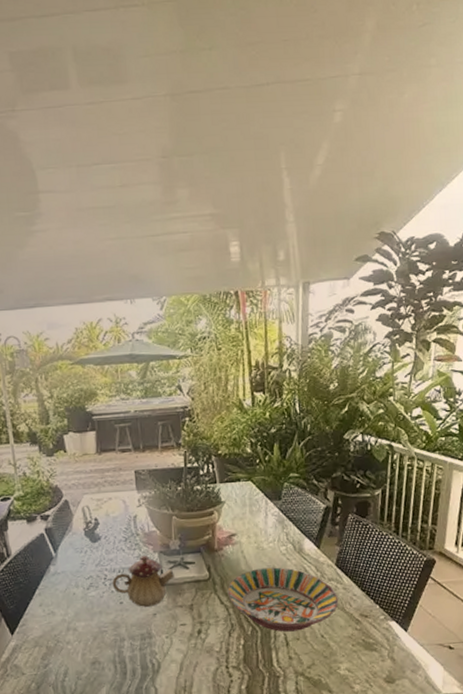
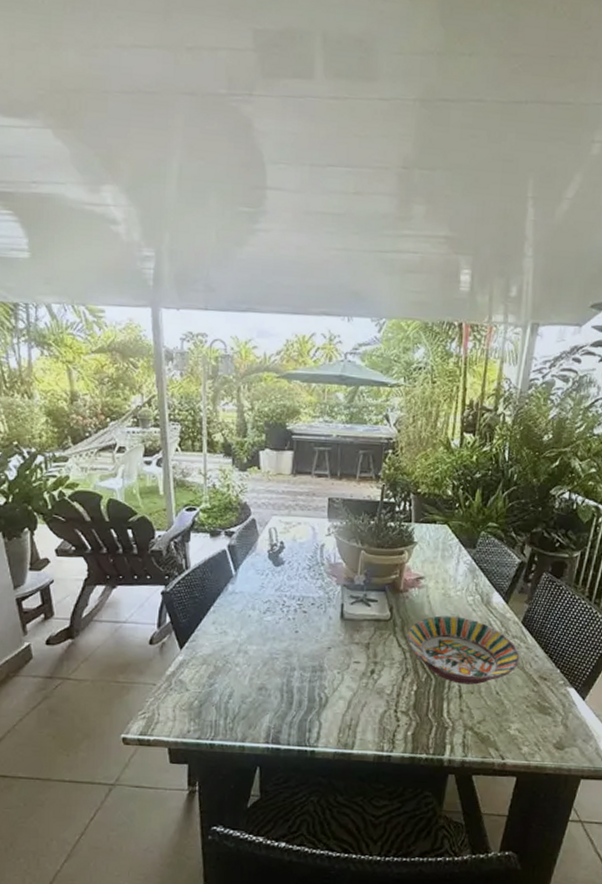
teapot: present [112,555,174,607] -> none [289,587,355,640]

